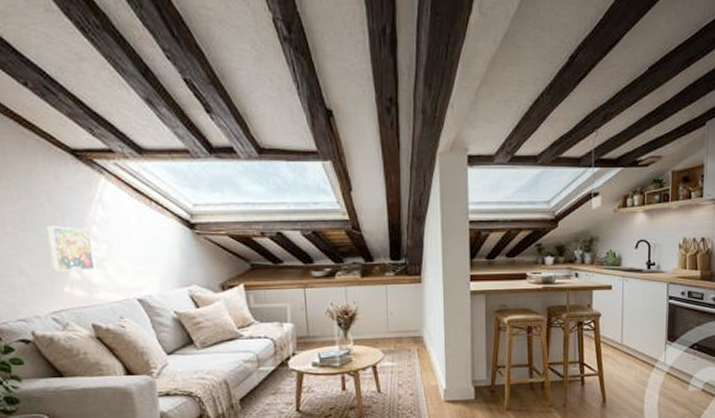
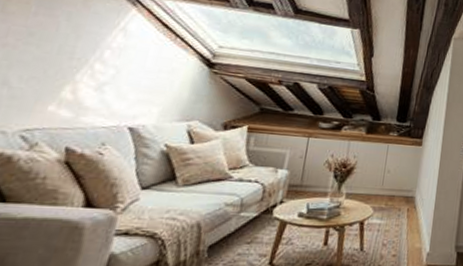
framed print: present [47,225,96,271] -> none [43,43,104,93]

